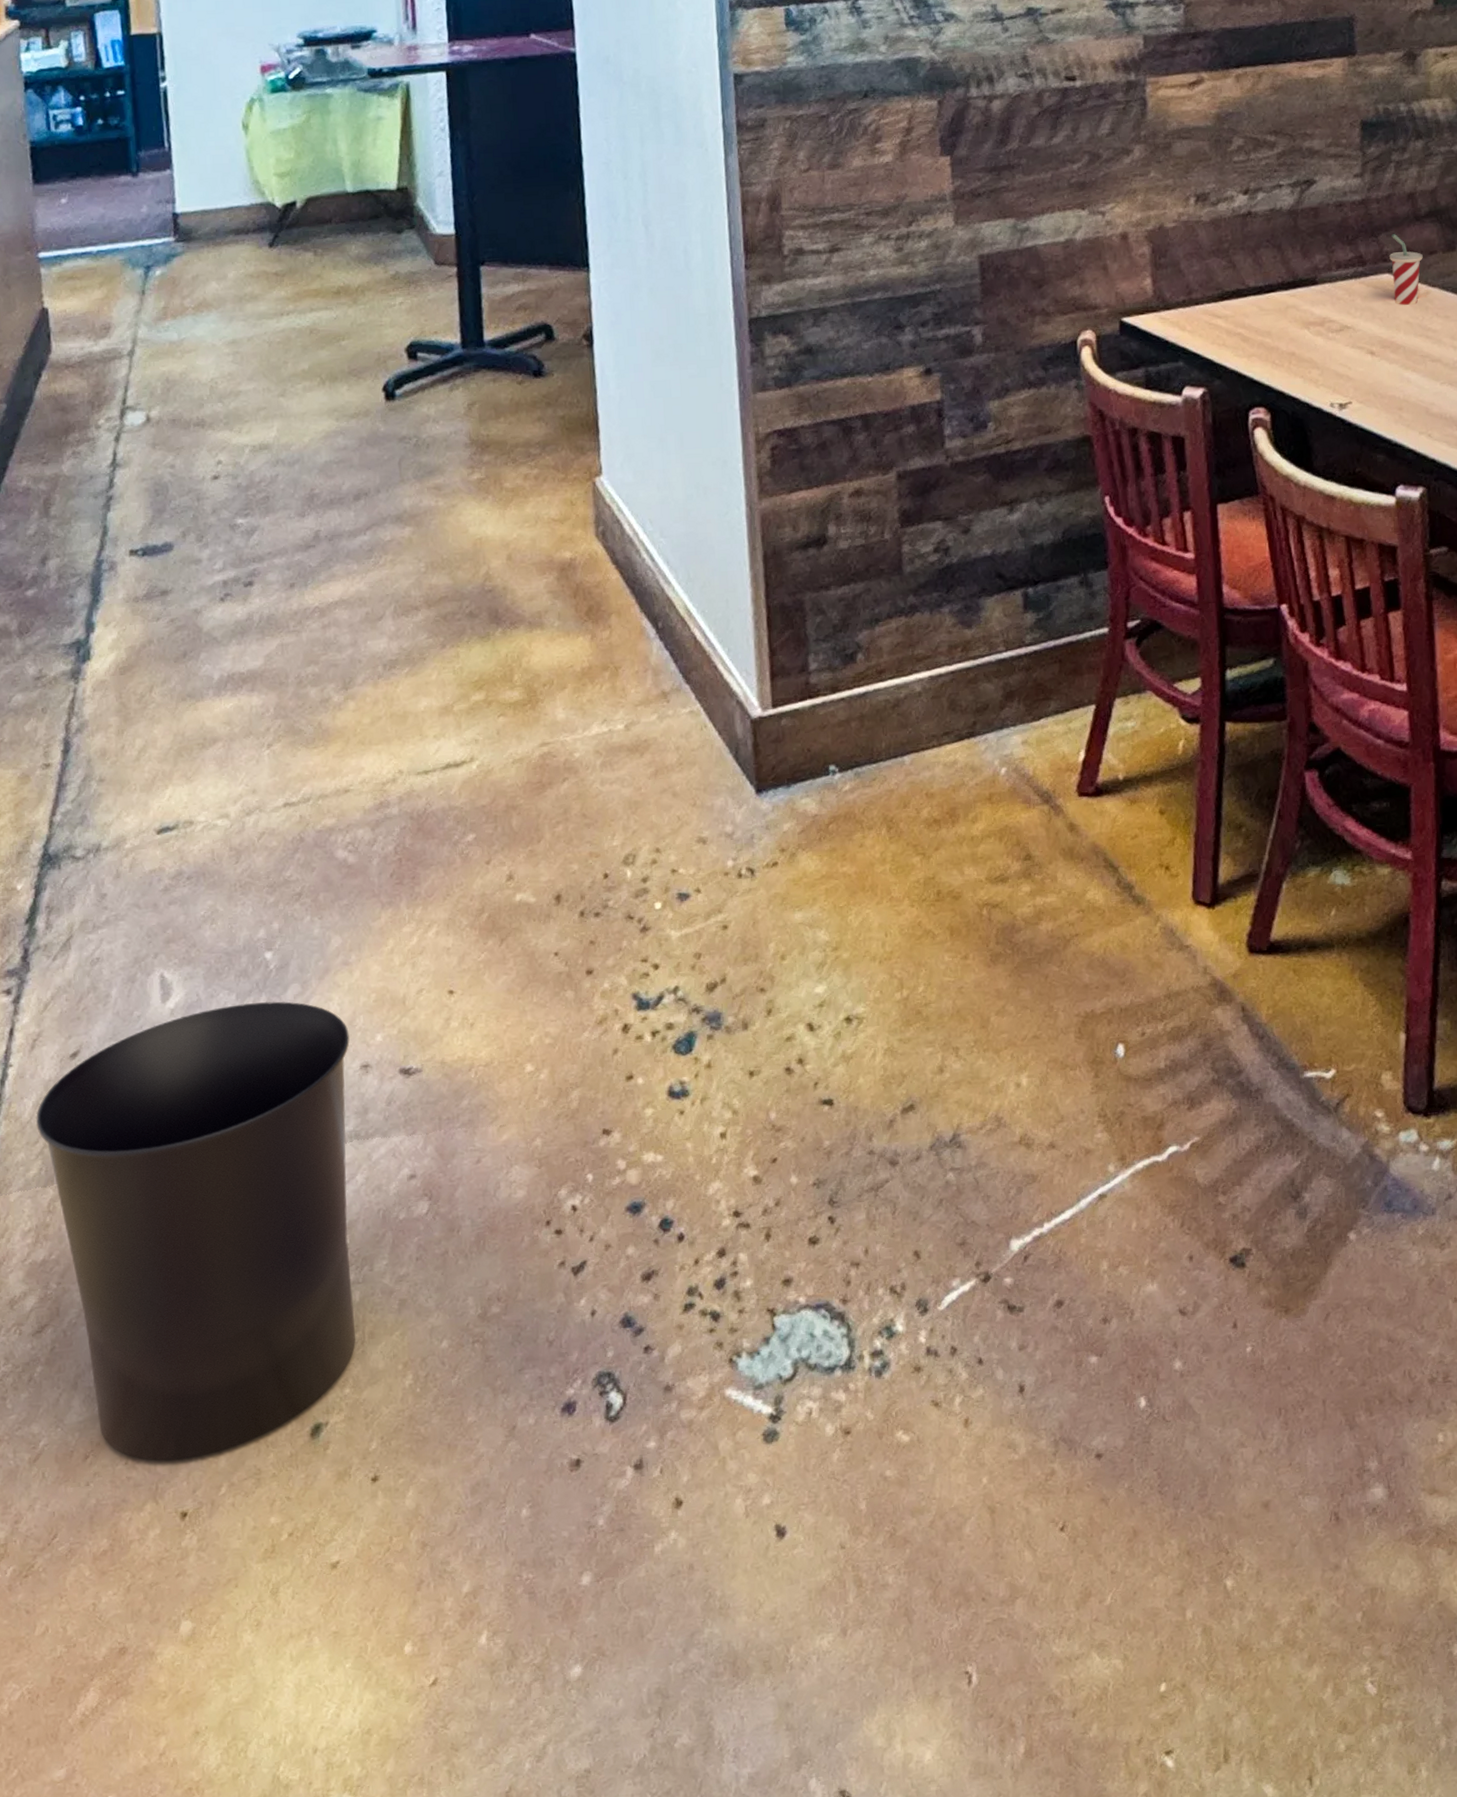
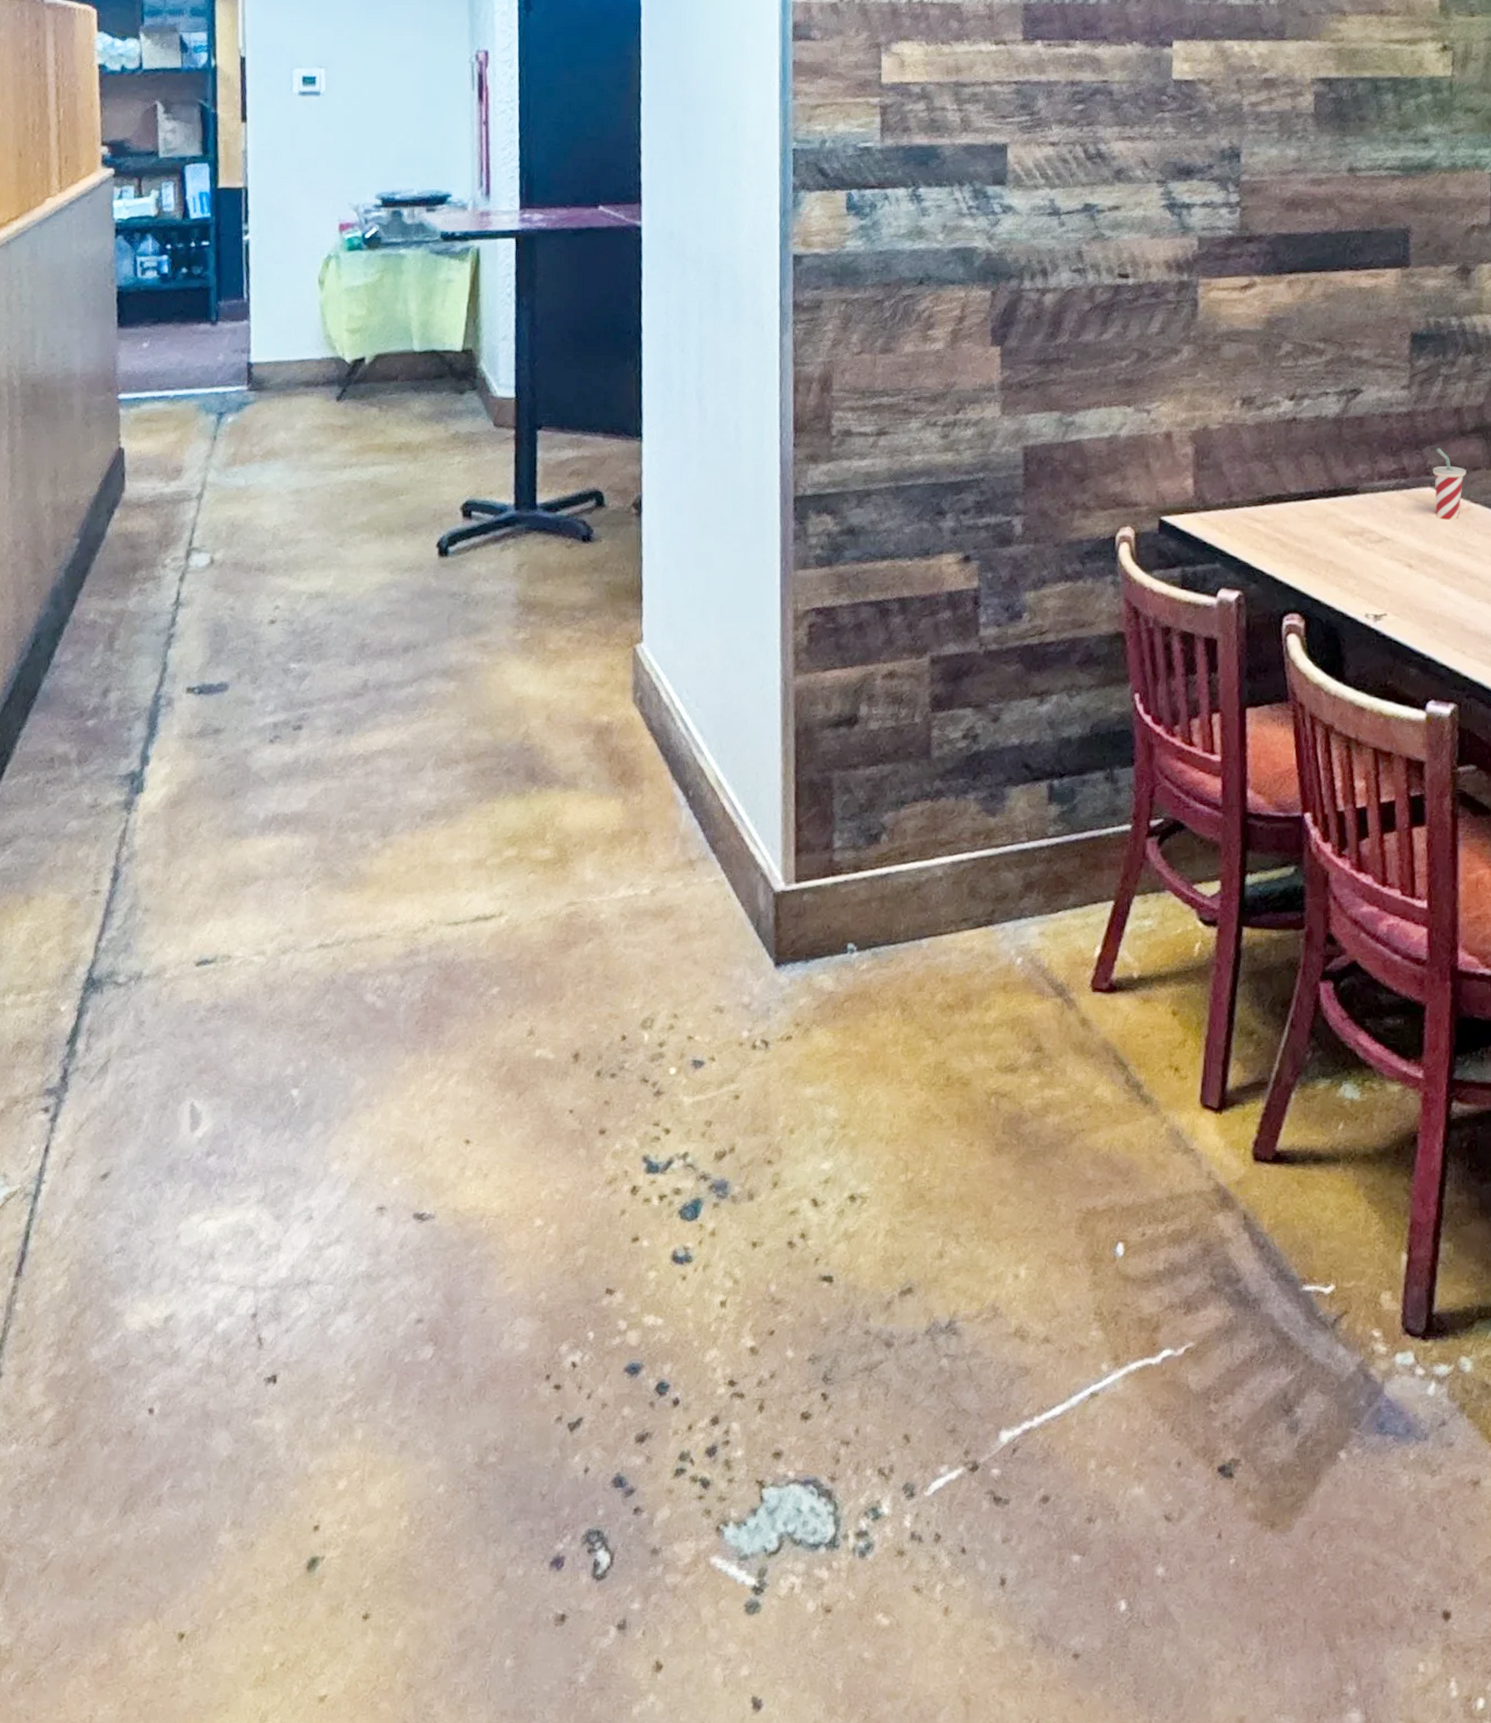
waste bin: present [36,1001,356,1461] -> none [65,1137,367,1582]

